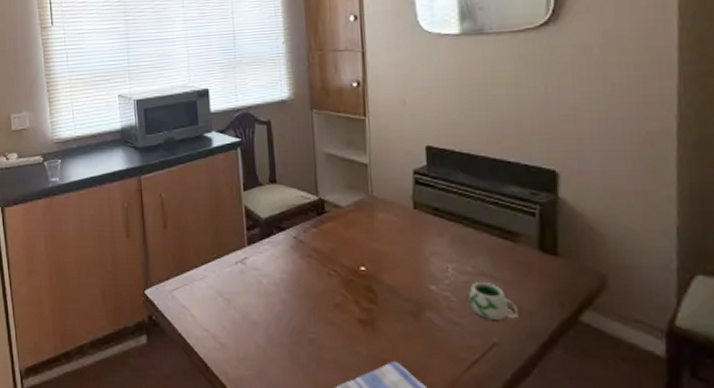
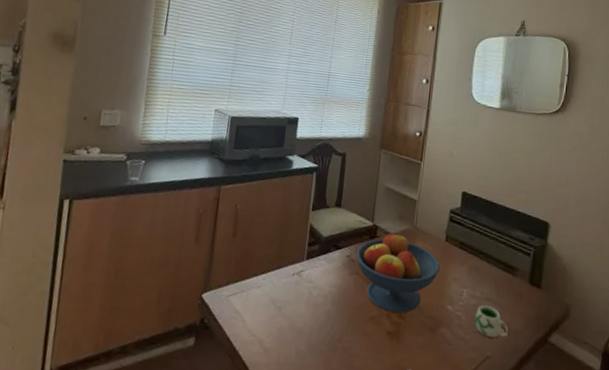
fruit bowl: none [303,205,412,297] -> present [356,232,440,313]

